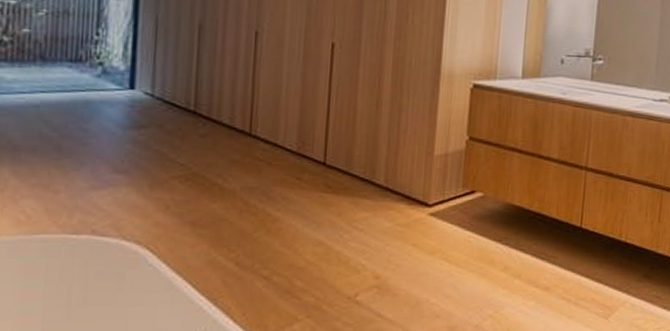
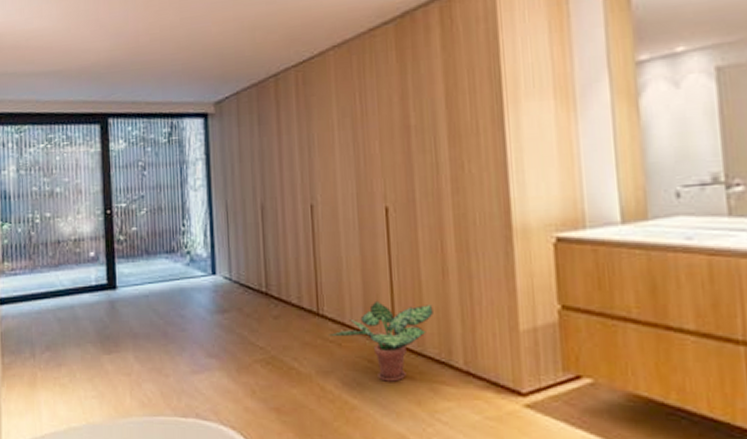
potted plant: none [258,125,364,196] -> present [328,300,433,382]

